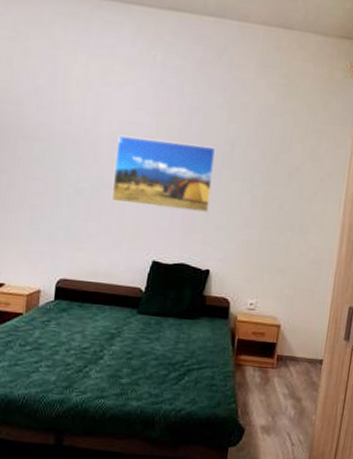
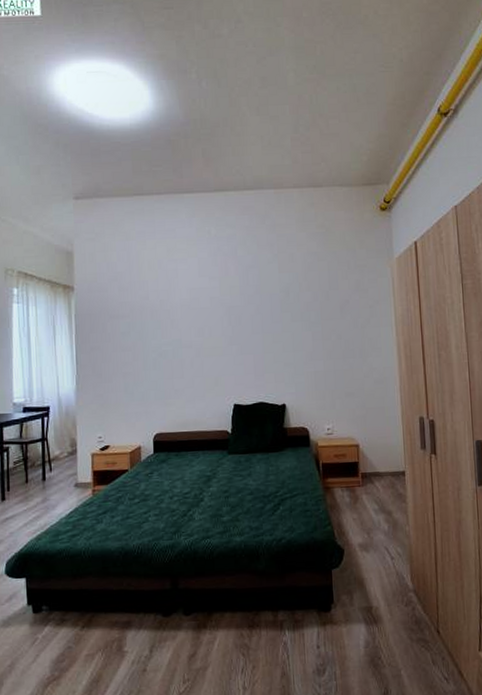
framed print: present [111,135,215,213] -> none [189,296,276,358]

